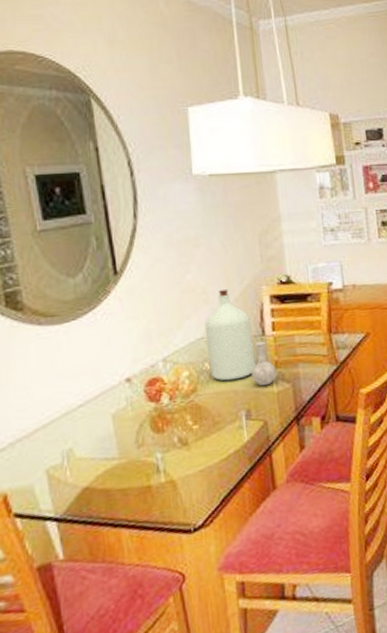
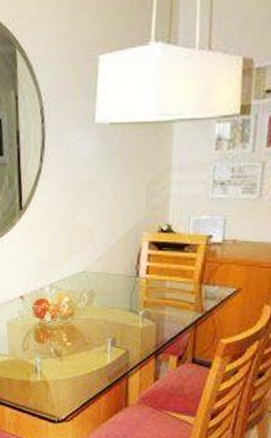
bottle: present [204,288,277,386] -> none [86,231,144,321]

